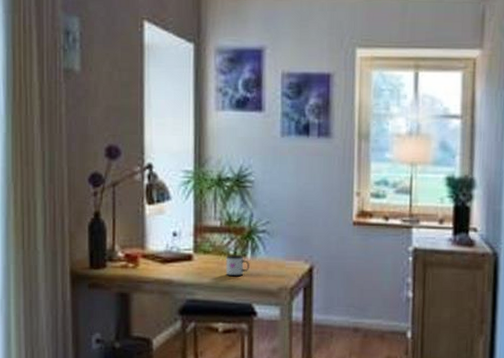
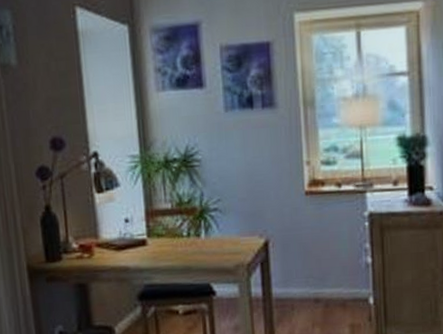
mug: present [225,255,250,277] -> none [179,235,204,258]

